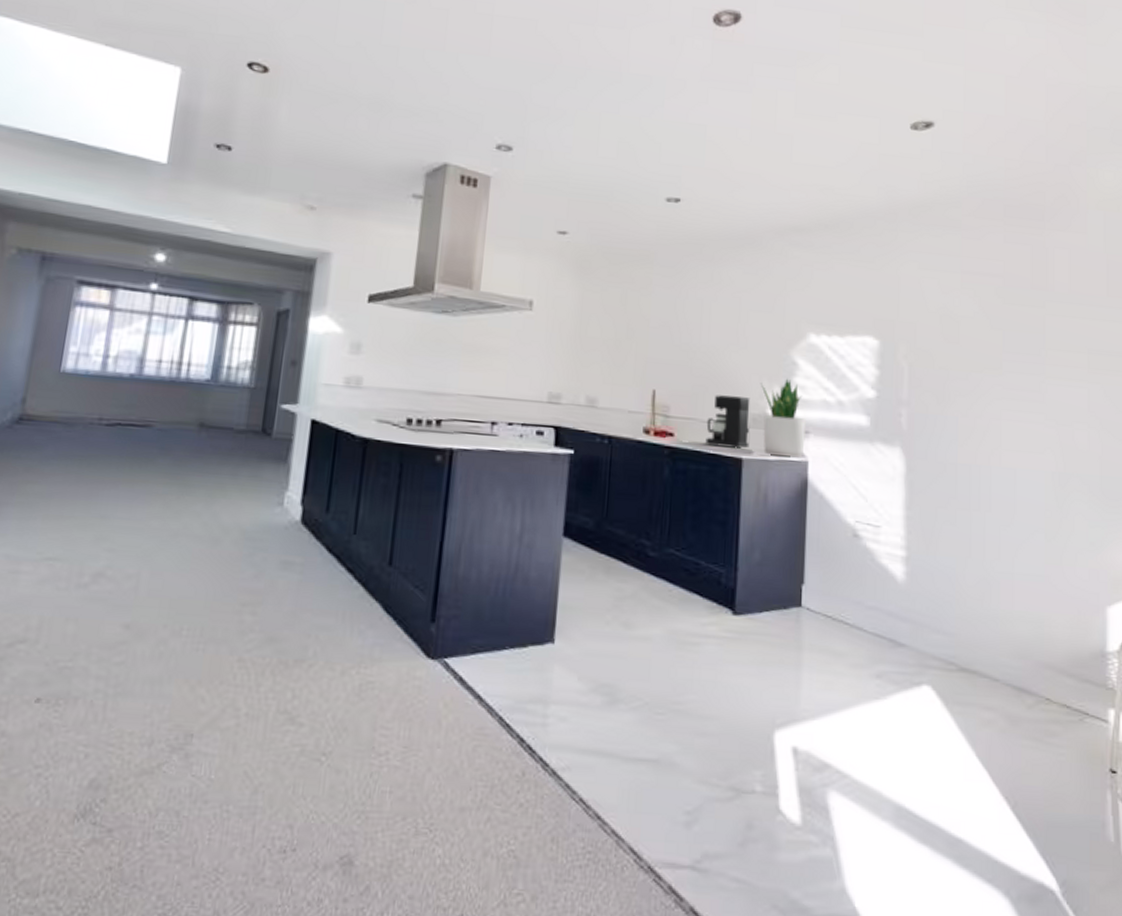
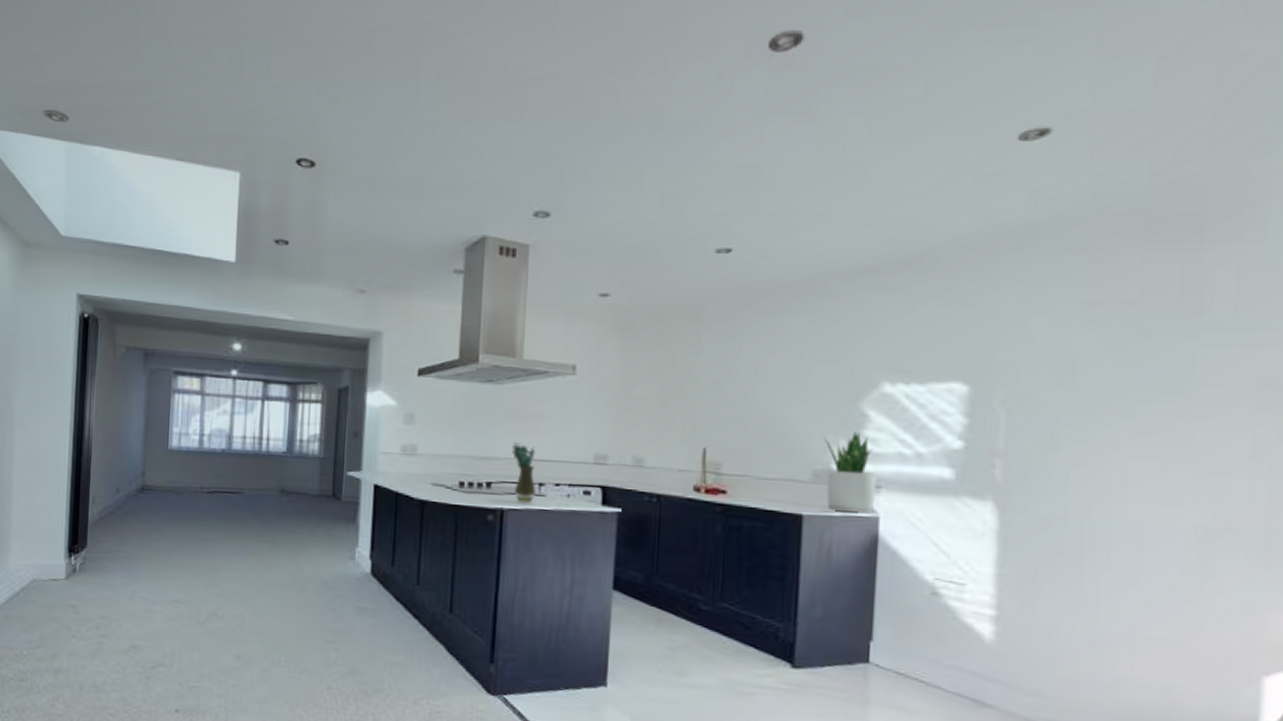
vase: none [464,377,489,444] -> present [511,441,536,504]
coffee maker: present [705,395,751,449] -> none [761,451,812,505]

